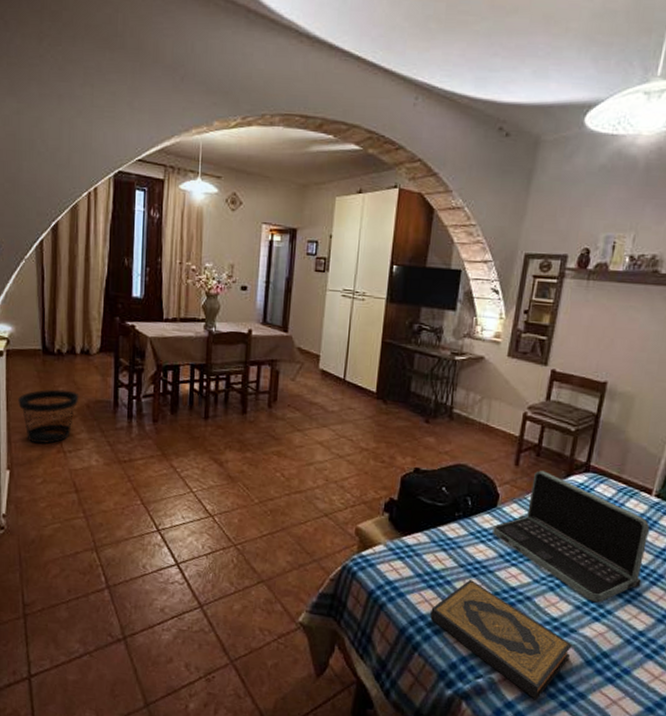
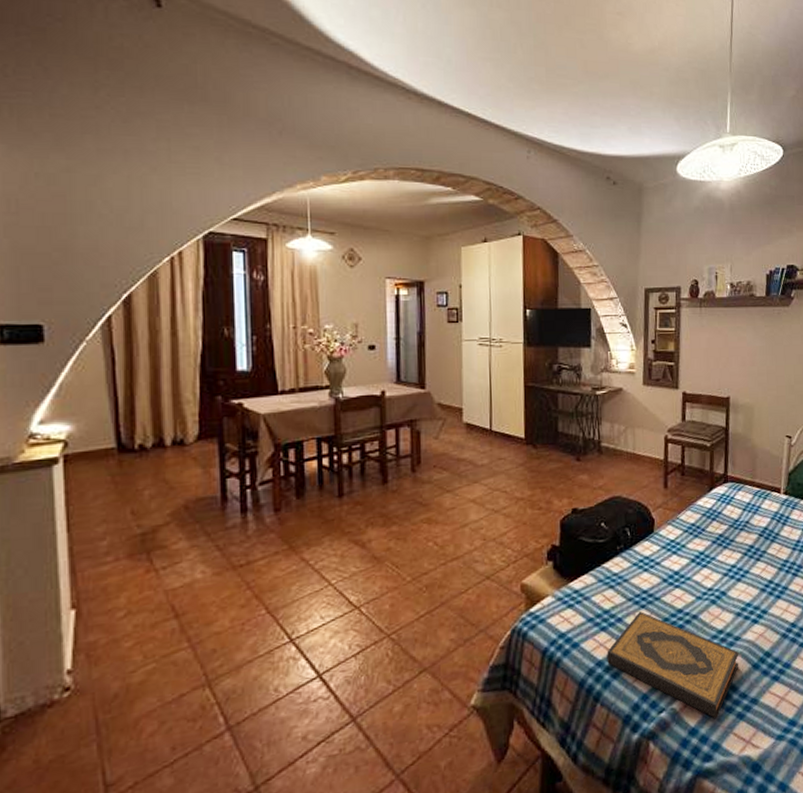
wastebasket: present [18,389,79,445] -> none [84,492,174,567]
laptop: present [493,470,650,603] -> none [653,488,786,606]

